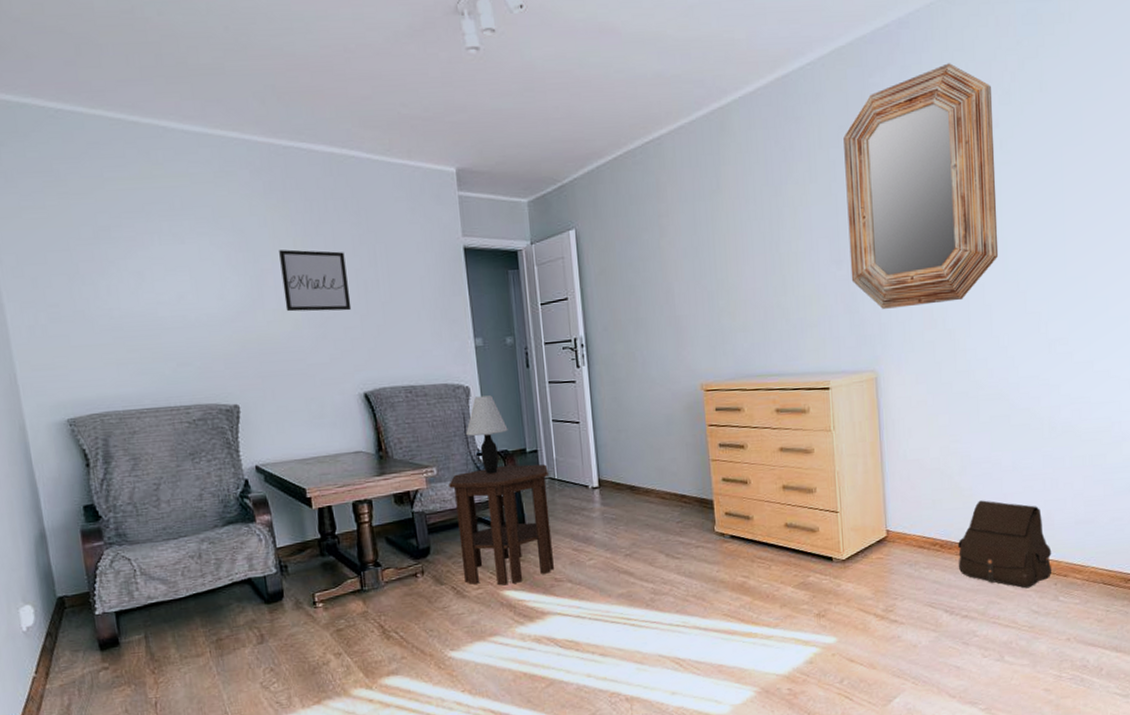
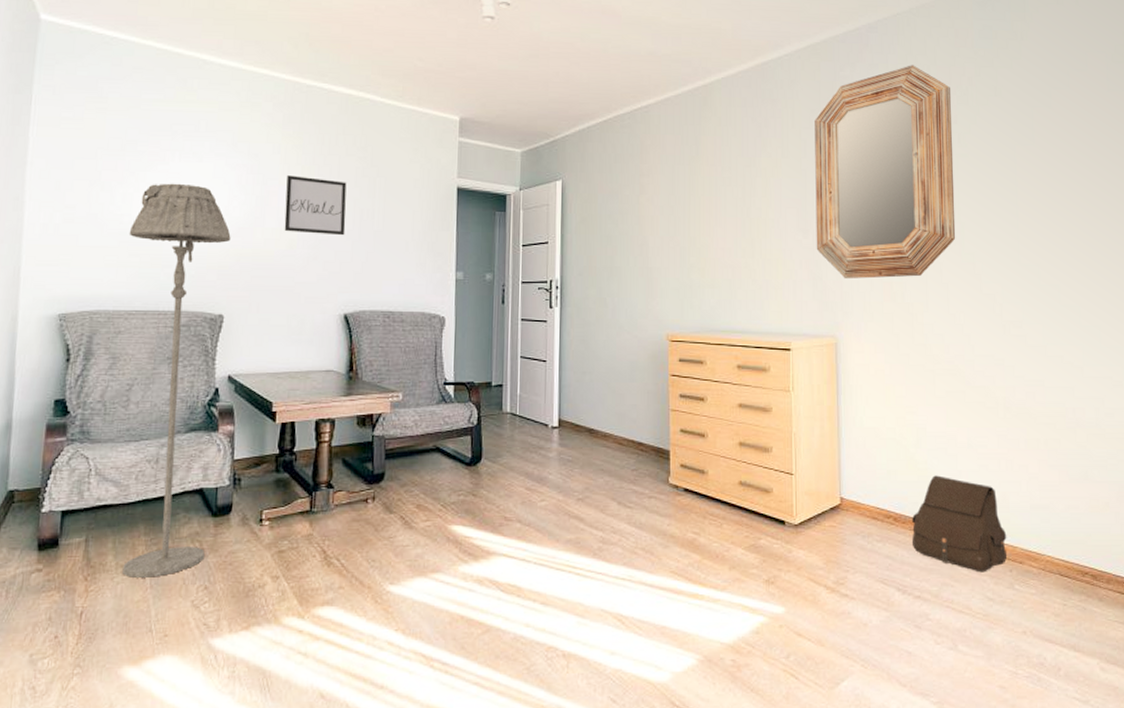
floor lamp: none [122,269,265,667] -> present [122,183,231,578]
side table: present [448,464,554,586] -> none [412,398,511,520]
table lamp: present [466,395,508,474] -> none [436,327,477,404]

